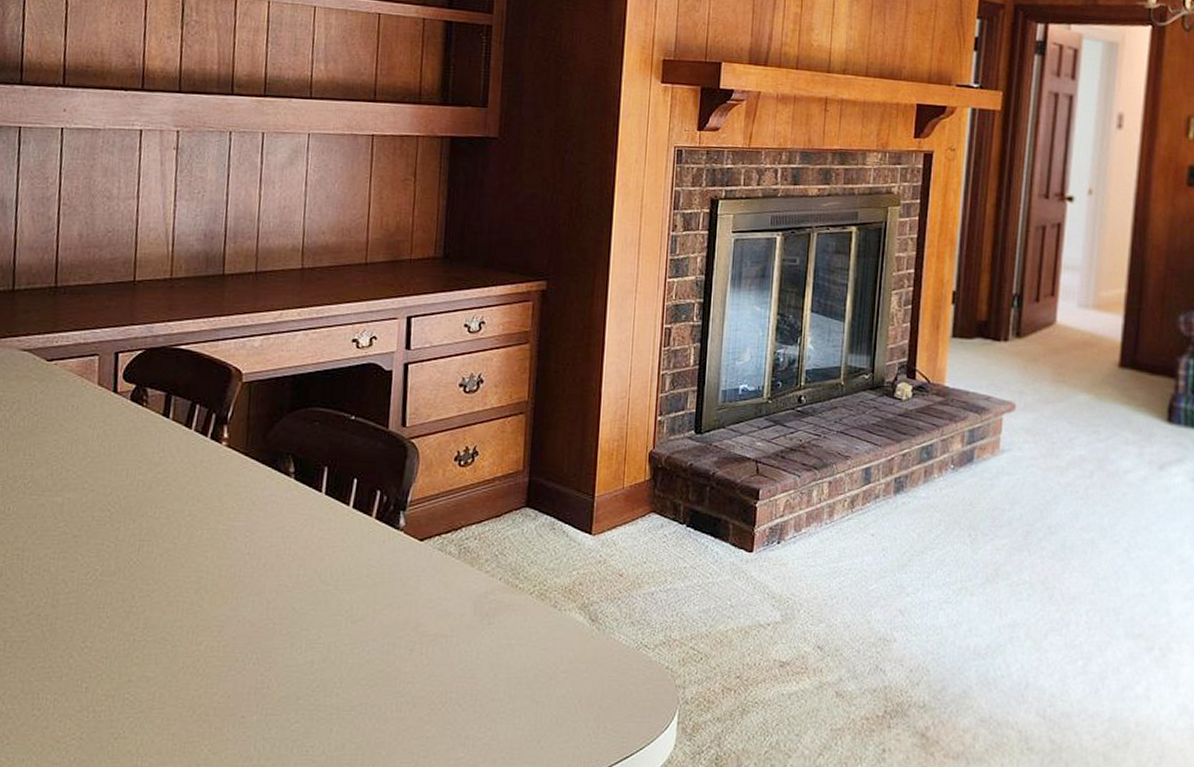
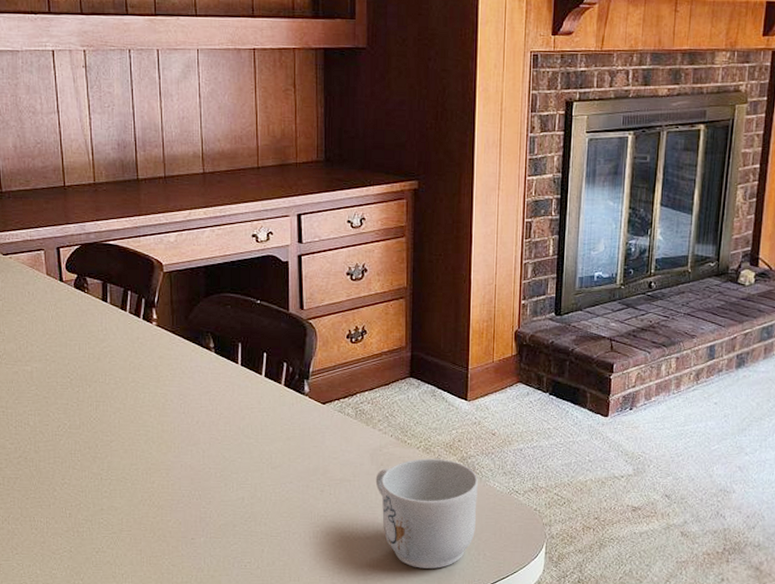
mug: none [477,606,601,748] -> present [375,458,478,569]

